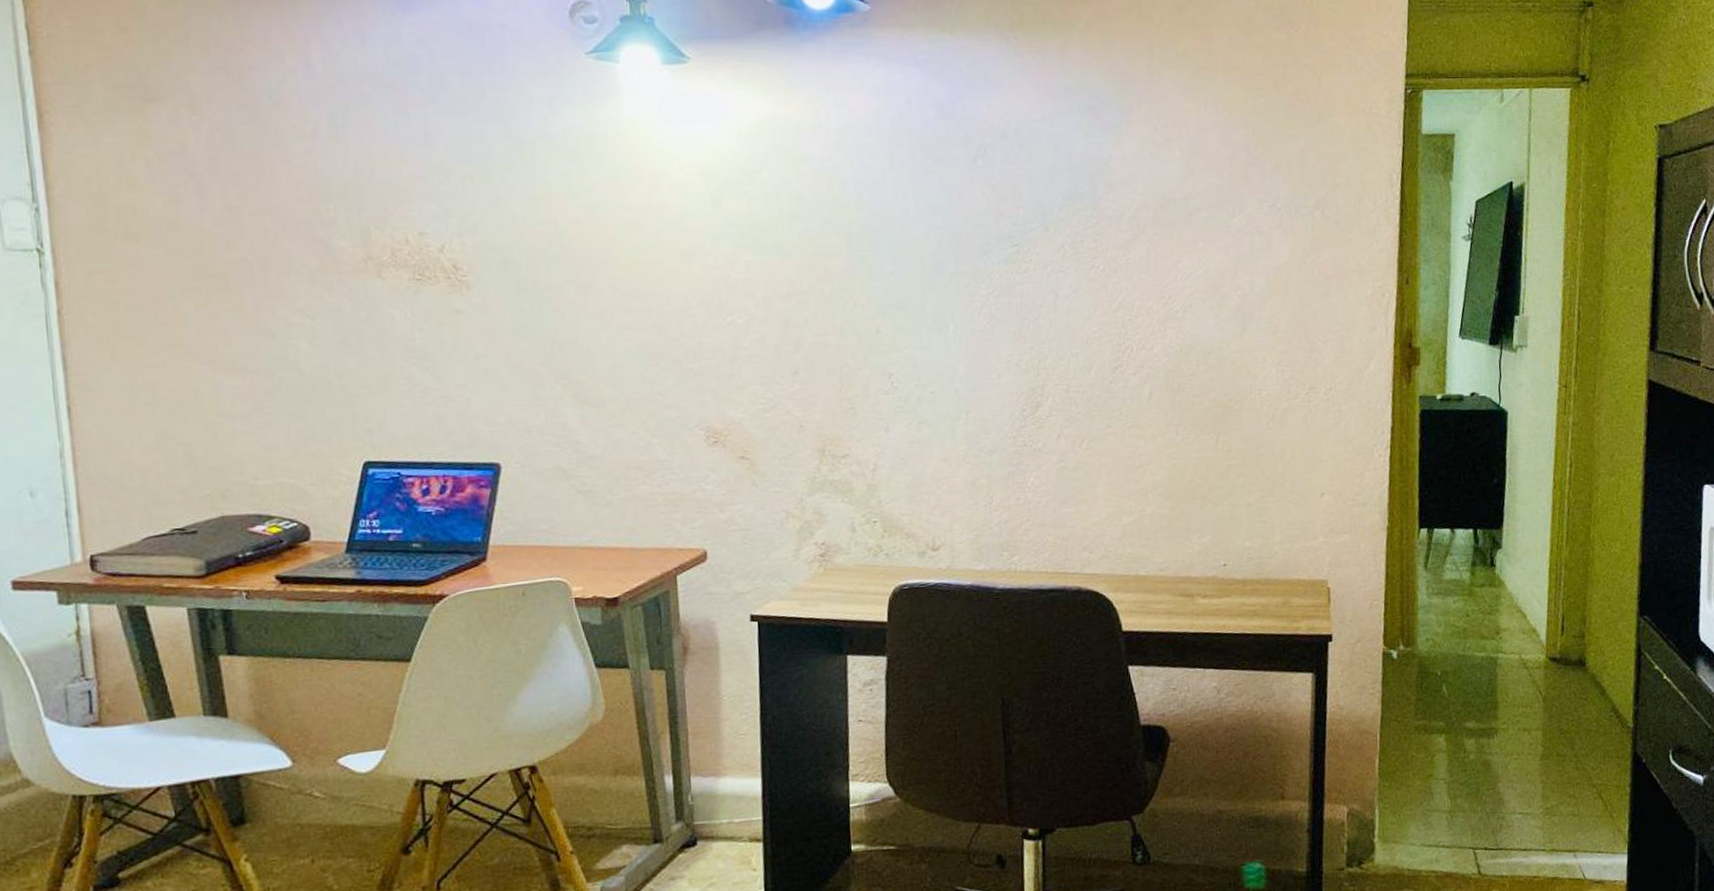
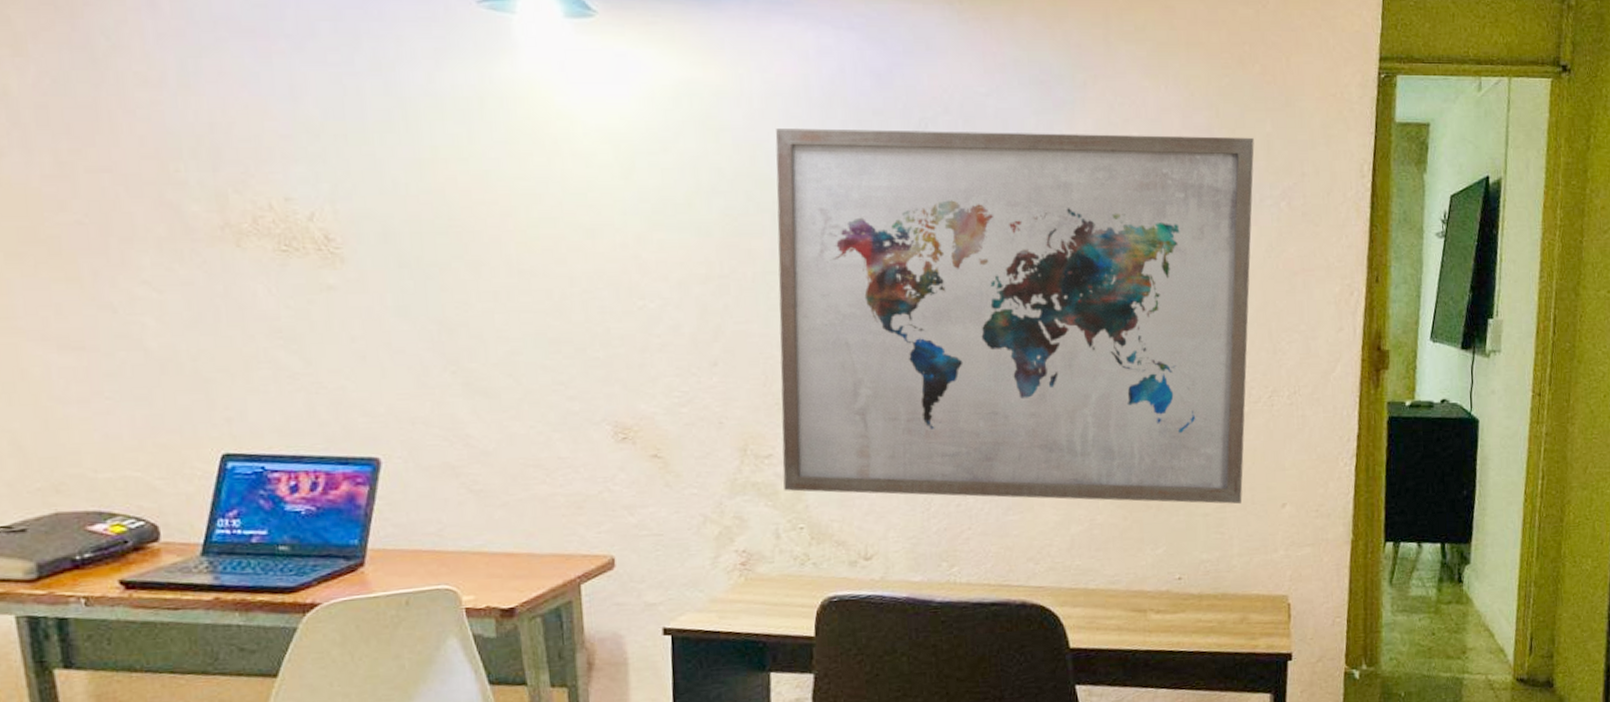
wall art: none [849,152,1289,495] -> present [775,128,1254,505]

